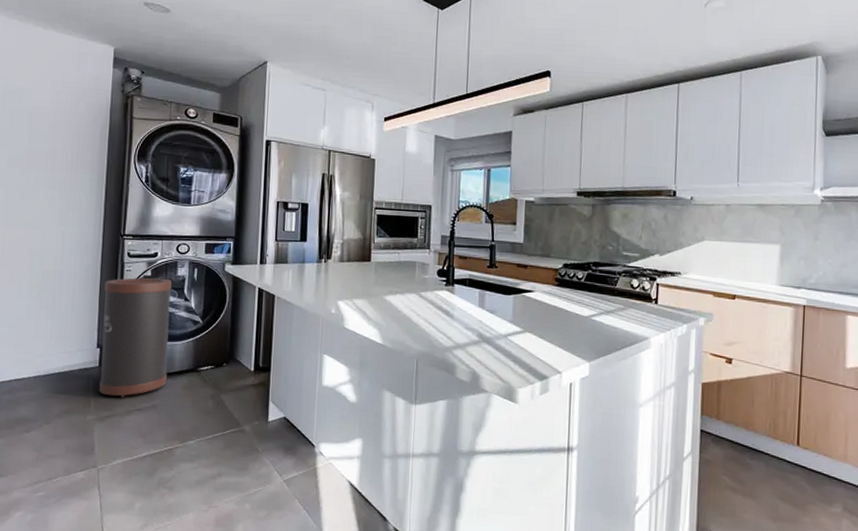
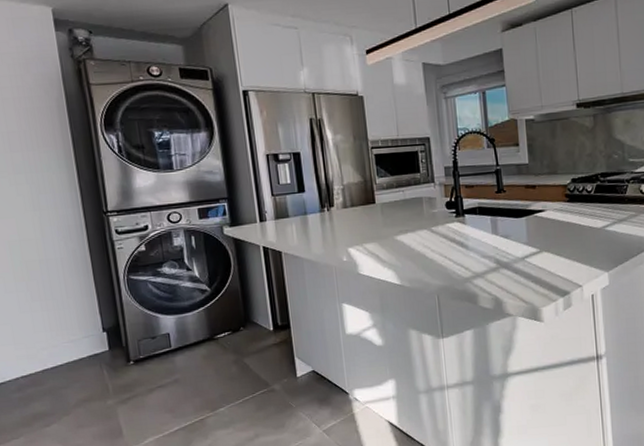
trash can: present [99,277,172,398] -> none [97,251,185,378]

